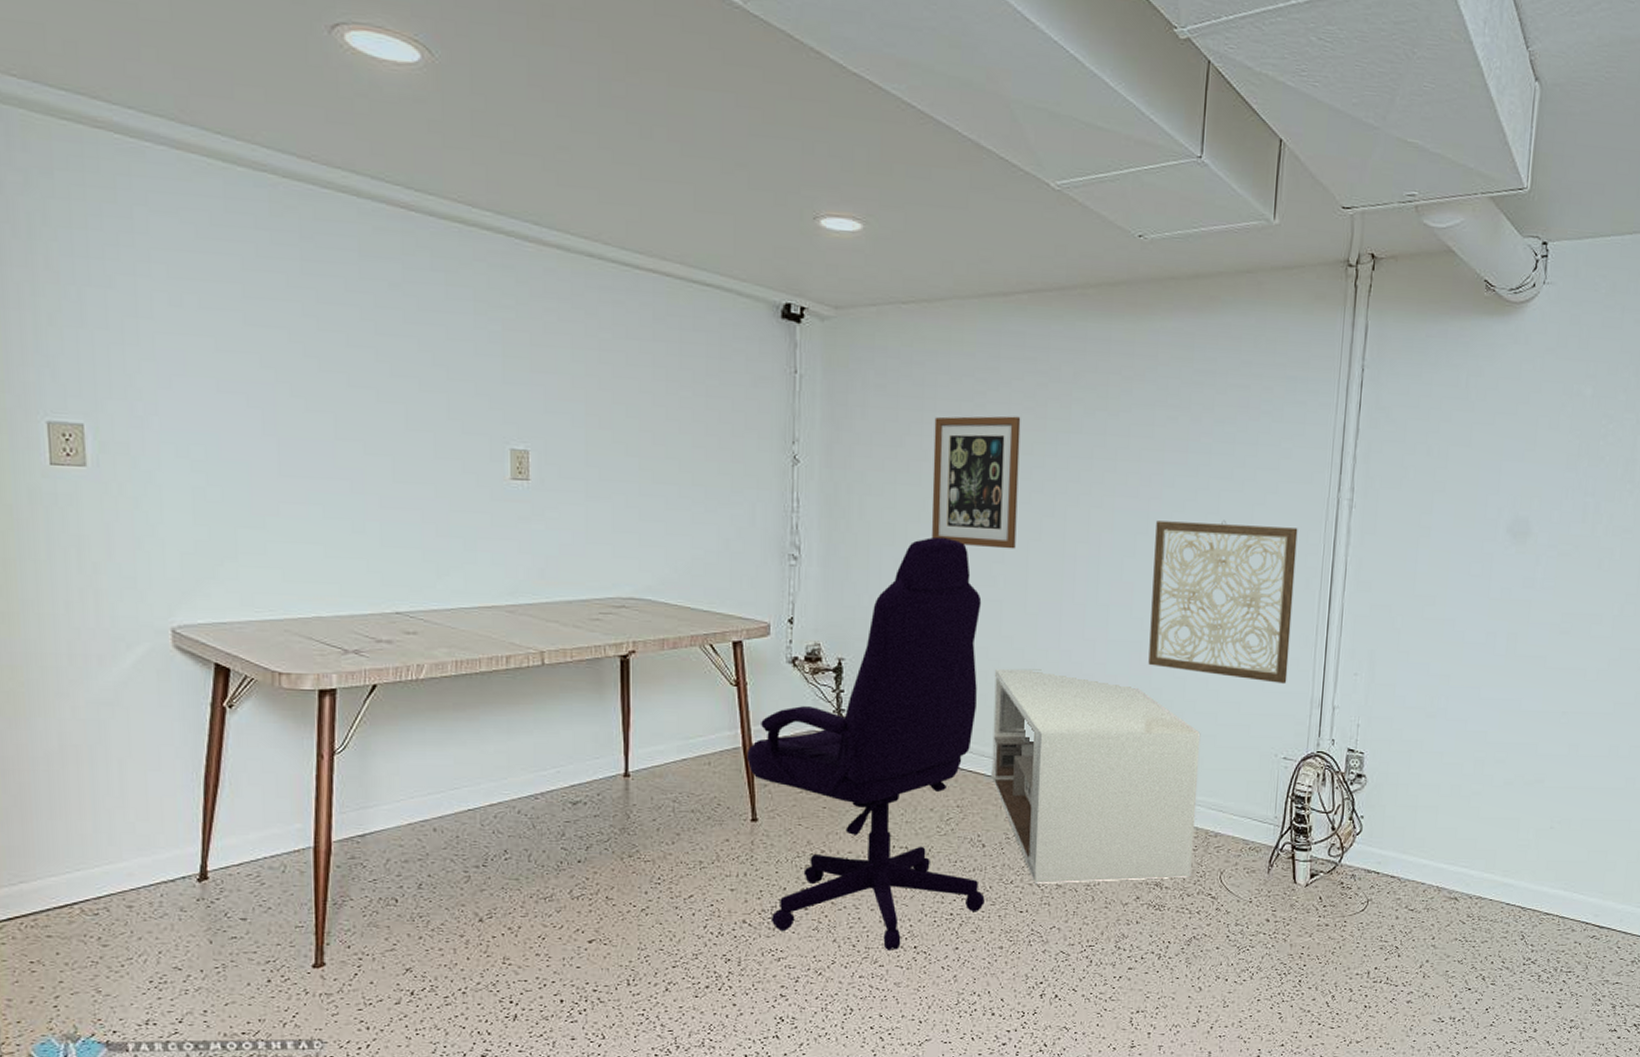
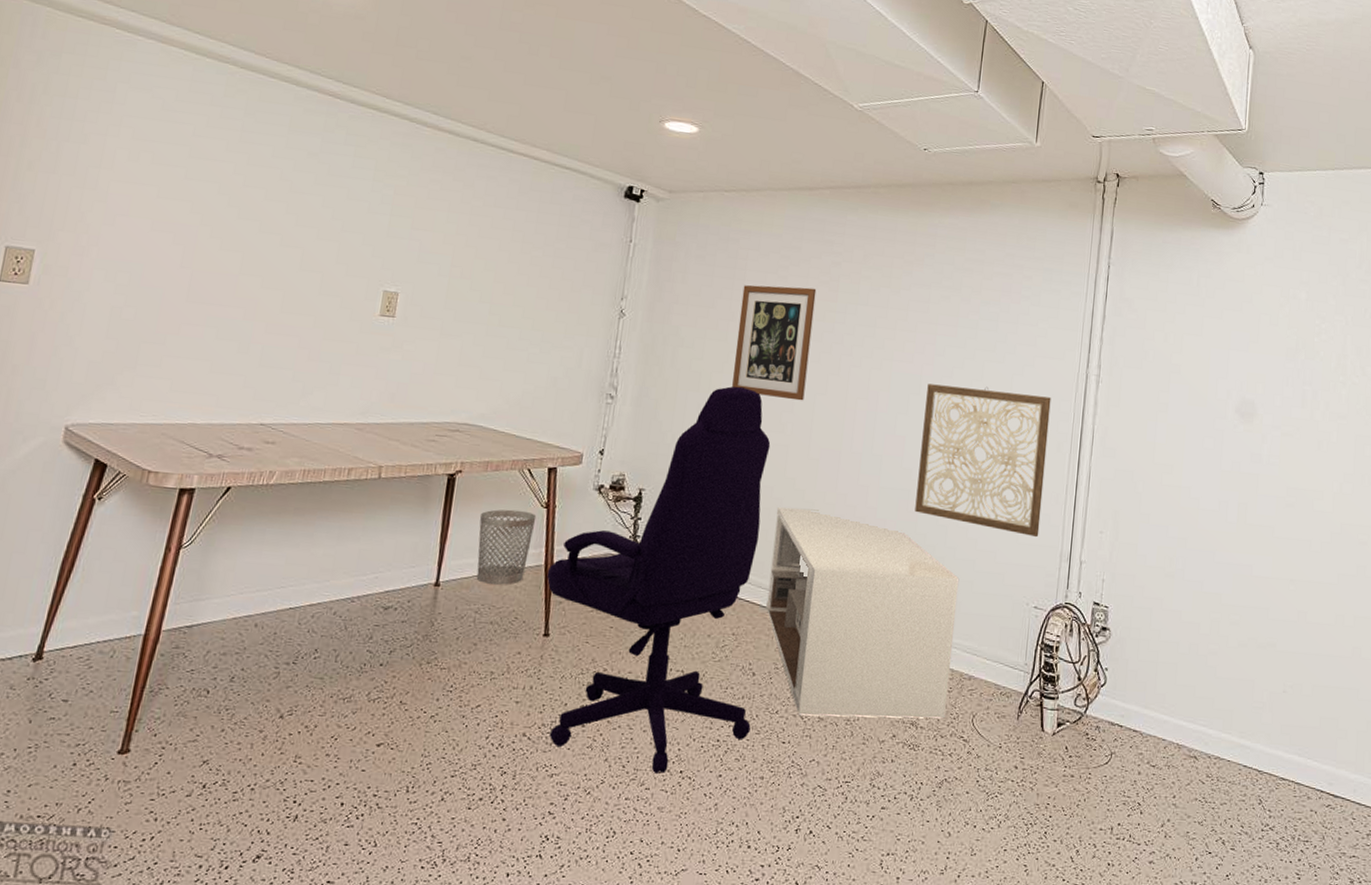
wastebasket: none [663,690,727,771] -> present [476,509,537,585]

